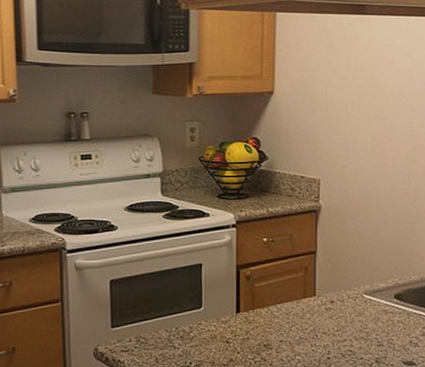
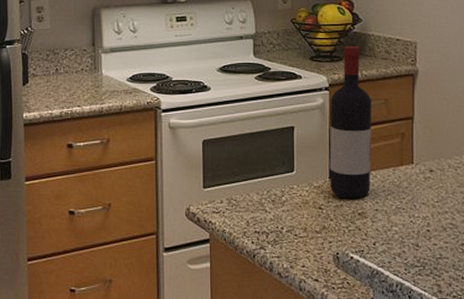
wine bottle: none [236,184,278,332] -> present [329,46,372,199]

